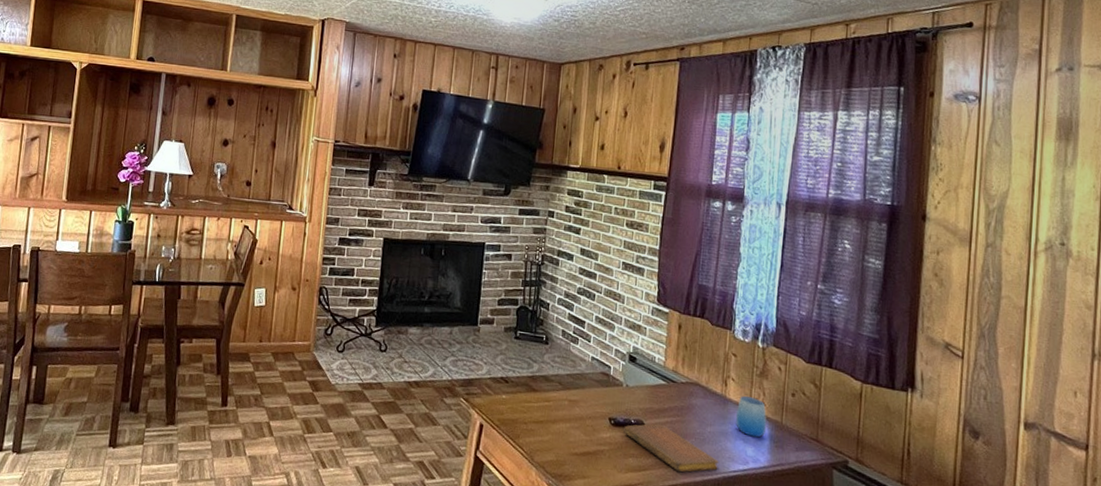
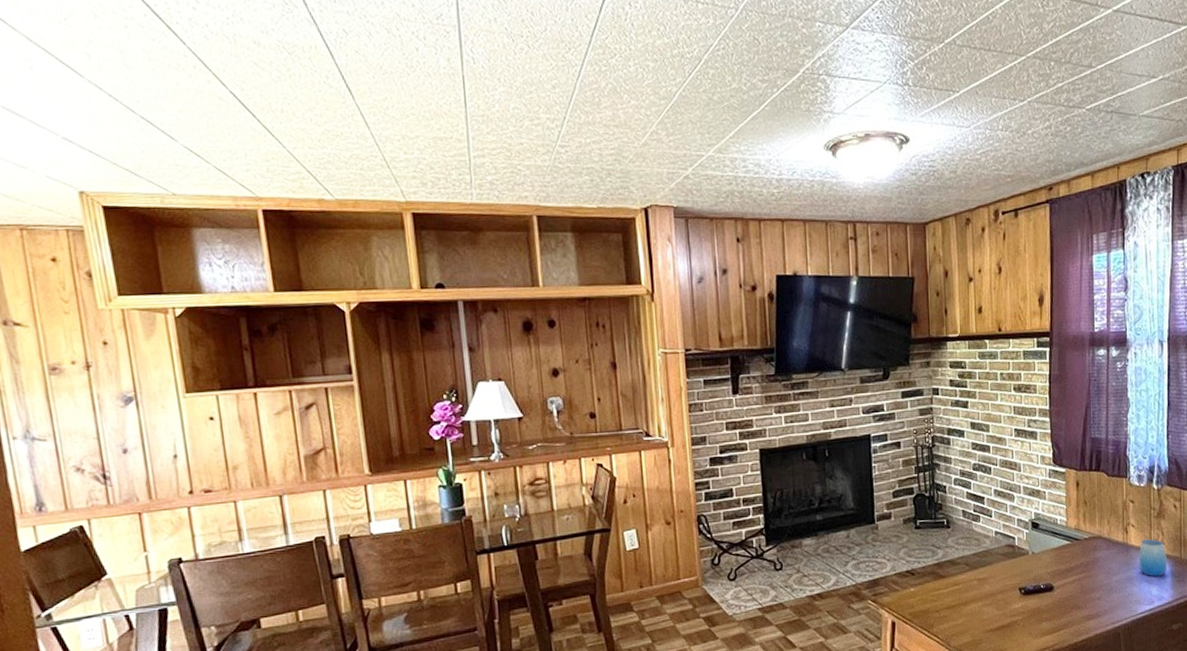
notebook: present [623,424,719,473] -> none [1034,583,1127,626]

